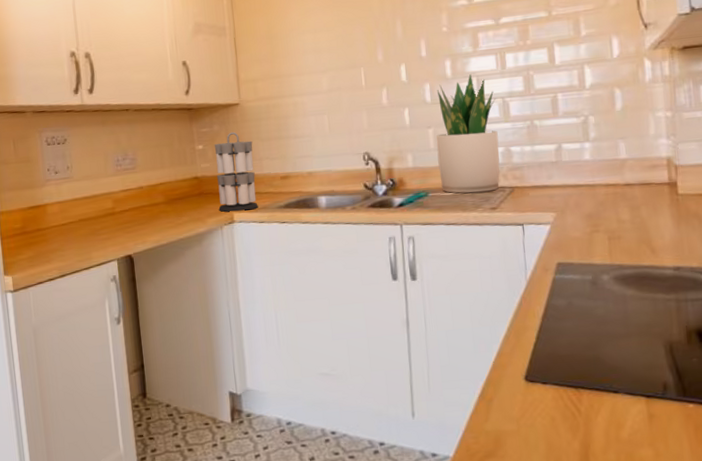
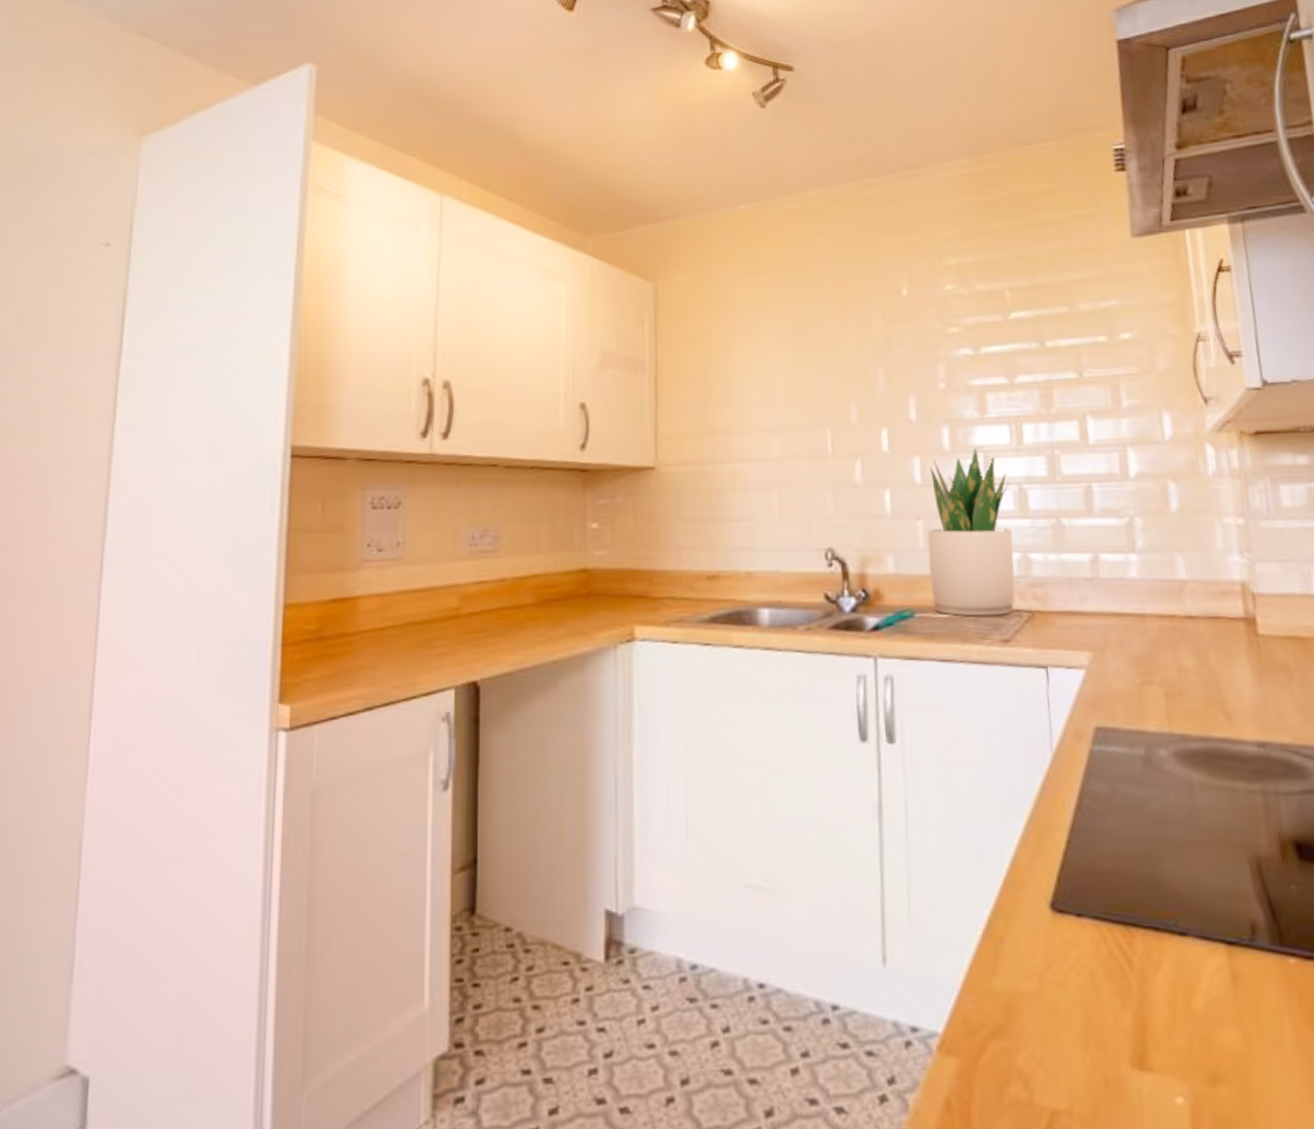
spice rack: present [214,132,258,212] -> none [613,506,671,625]

